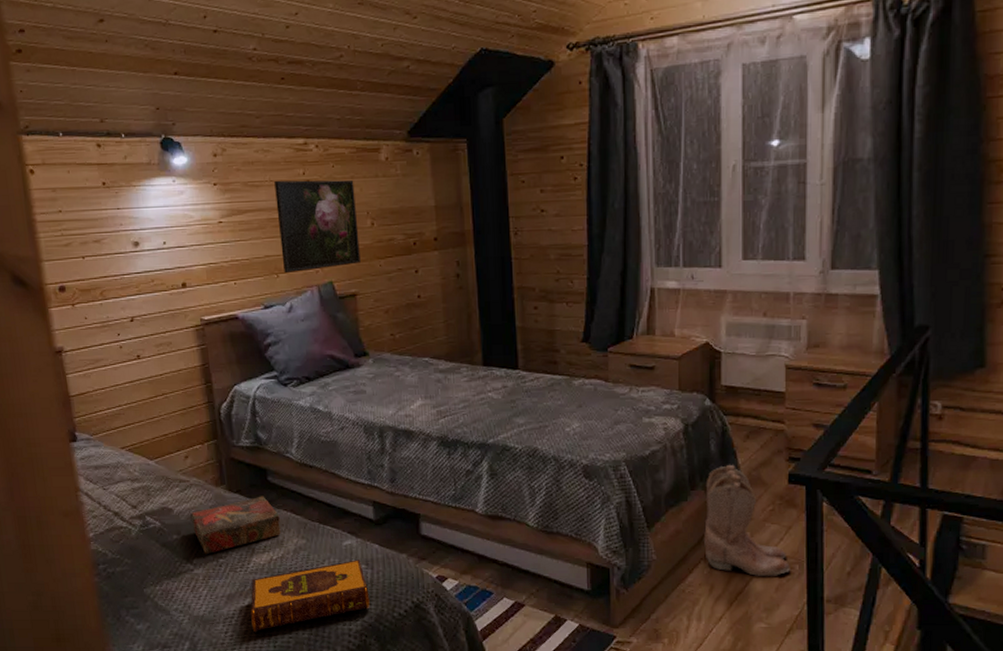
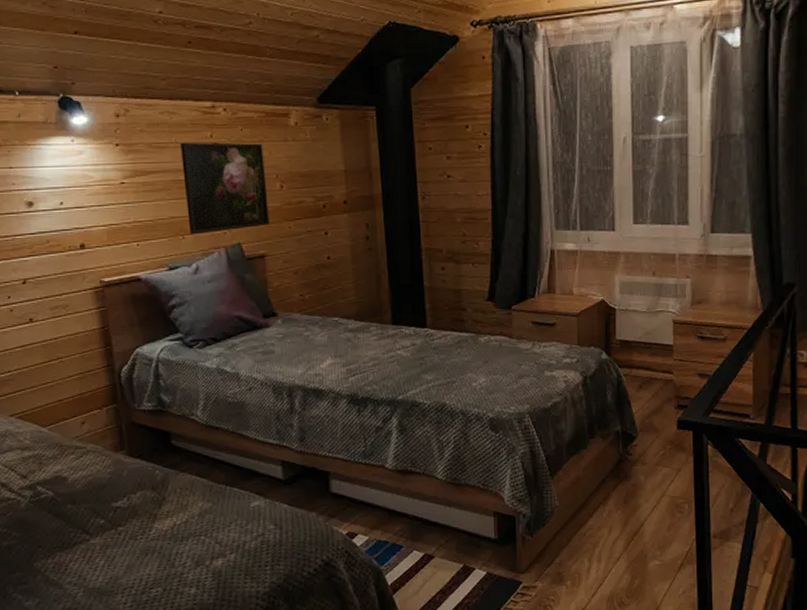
book: present [190,496,281,555] -> none [86,460,185,524]
hardback book: present [250,560,370,633] -> none [151,520,279,601]
boots: present [704,464,790,576] -> none [603,413,680,517]

